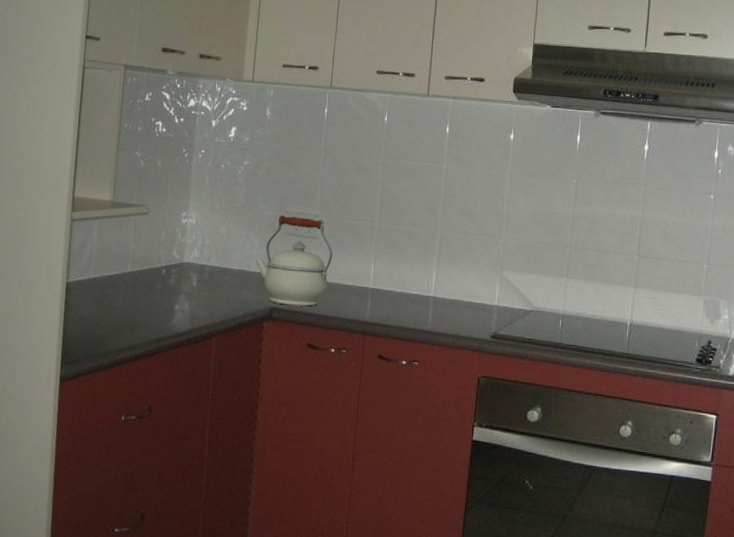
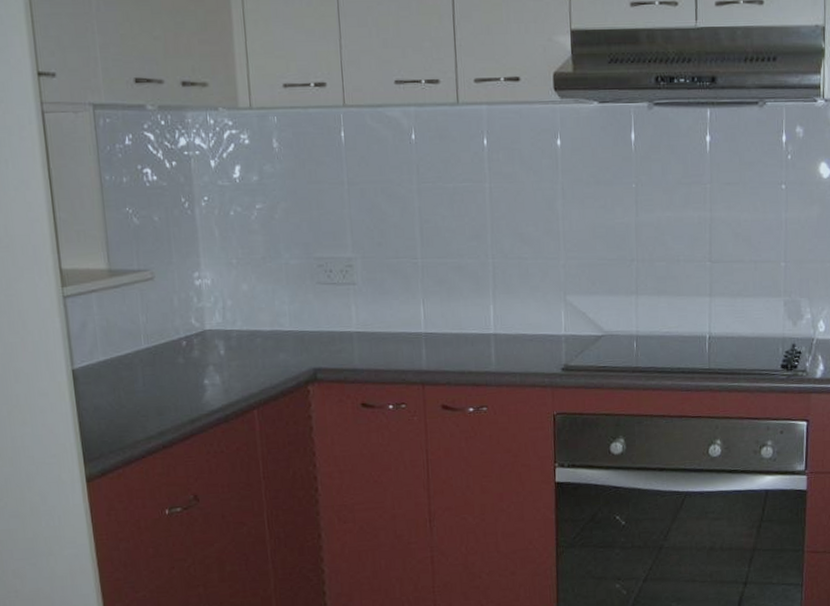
kettle: present [256,215,333,307] -> none [288,262,376,364]

